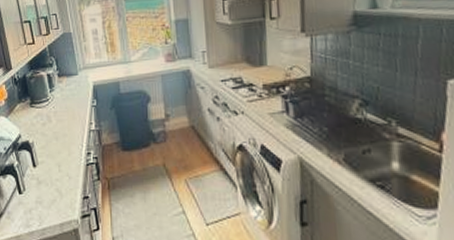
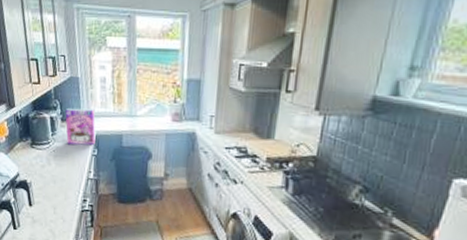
cereal box: none [61,61,93,99] -> present [65,108,96,145]

